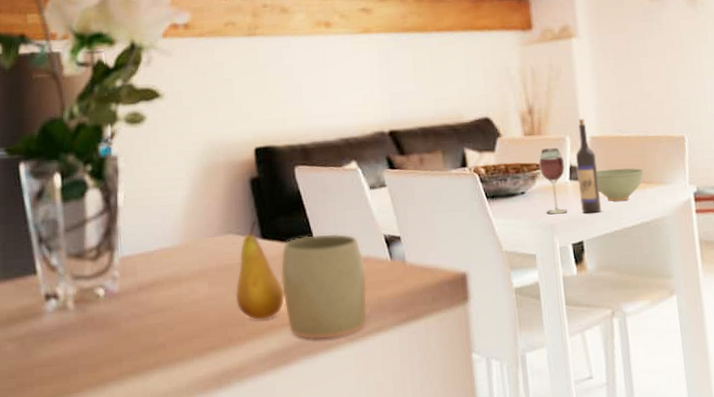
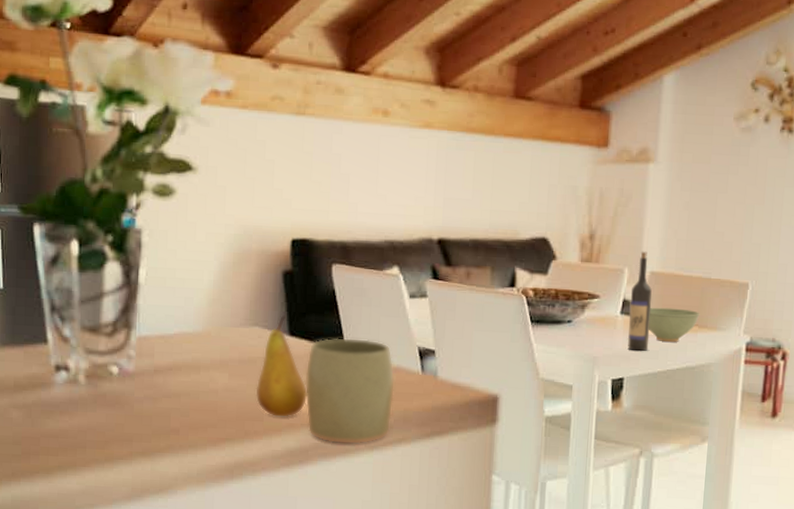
wineglass: present [539,148,567,215] -> none [590,278,619,348]

